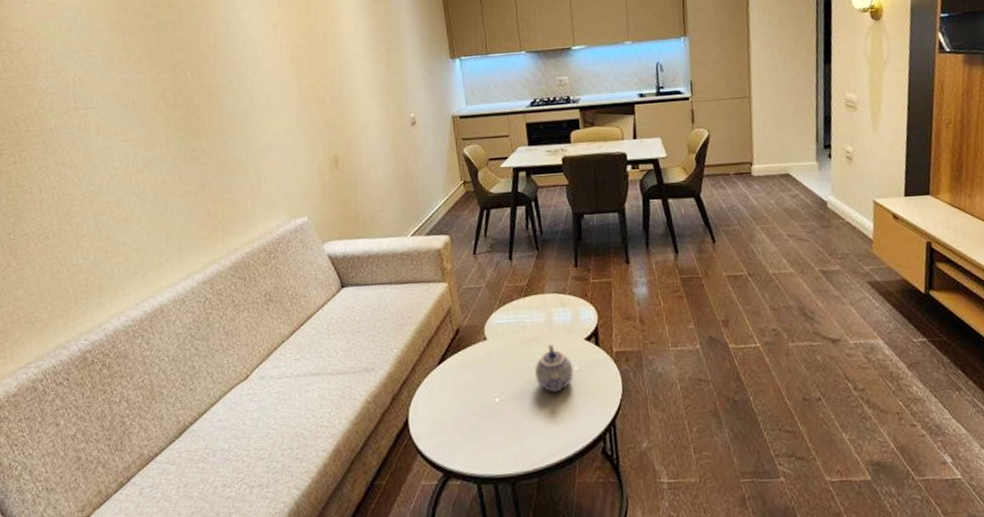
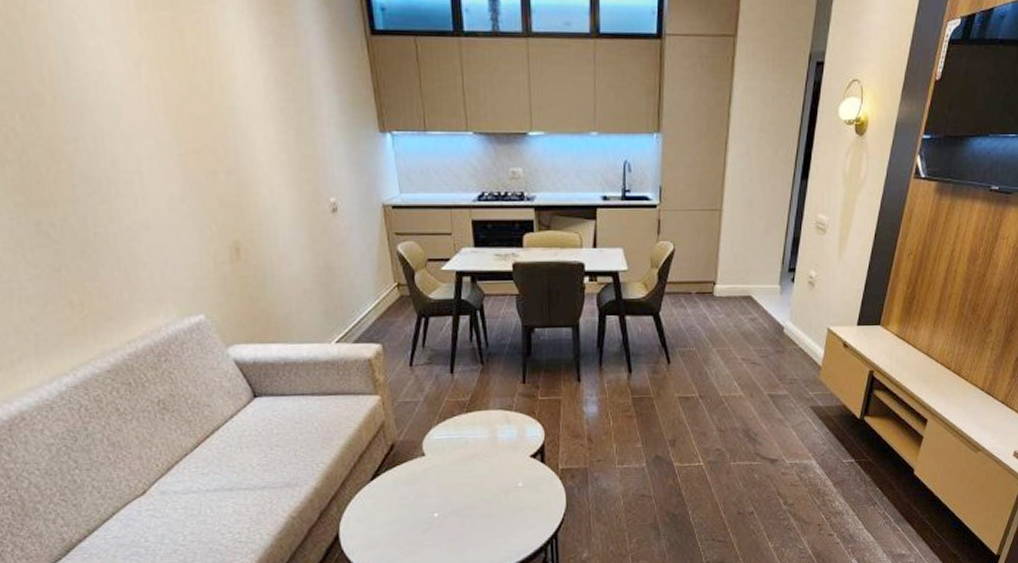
teapot: present [535,344,574,393] -> none [477,461,518,508]

